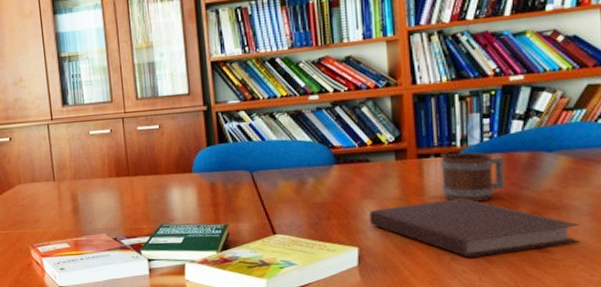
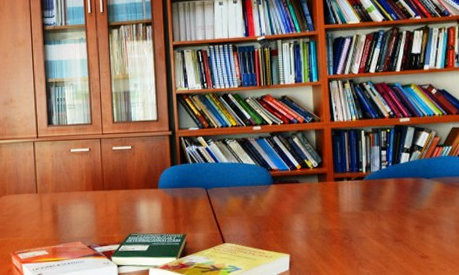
notebook: present [369,198,581,257] -> none [298,214,450,262]
mug: present [441,152,506,202] -> none [351,177,398,217]

